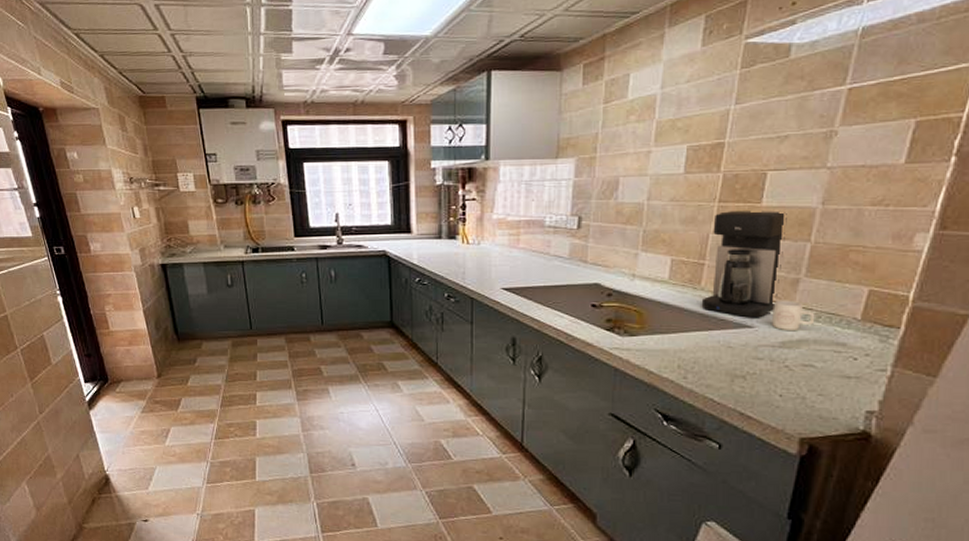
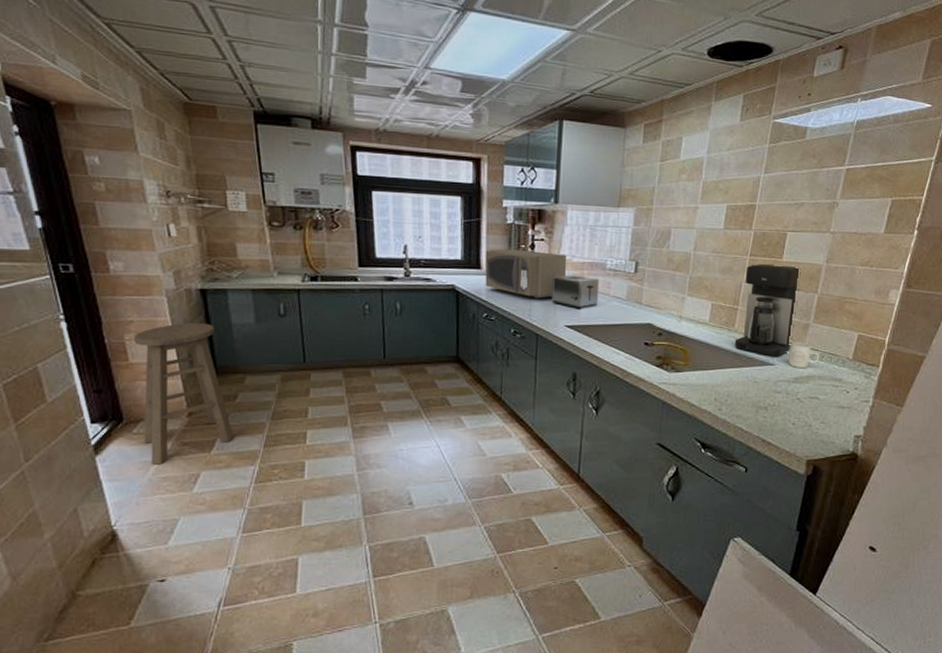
bar stool: none [111,294,196,420] -> present [133,322,235,465]
microwave: none [415,211,501,262] -> present [485,249,567,300]
toaster: none [486,235,538,270] -> present [551,275,600,309]

